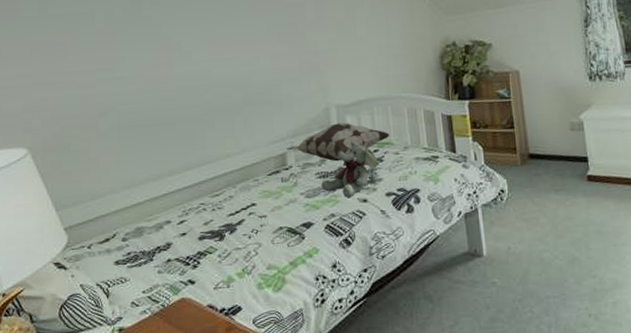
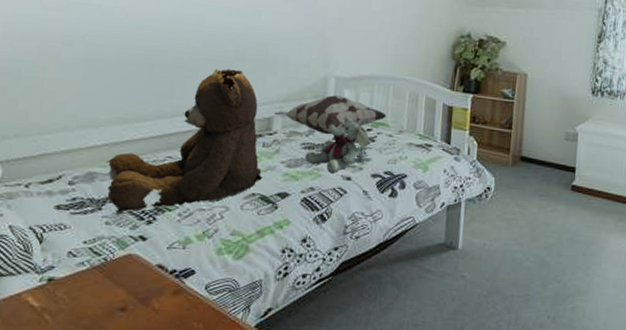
teddy bear: none [149,113,285,263] -> present [105,68,262,215]

